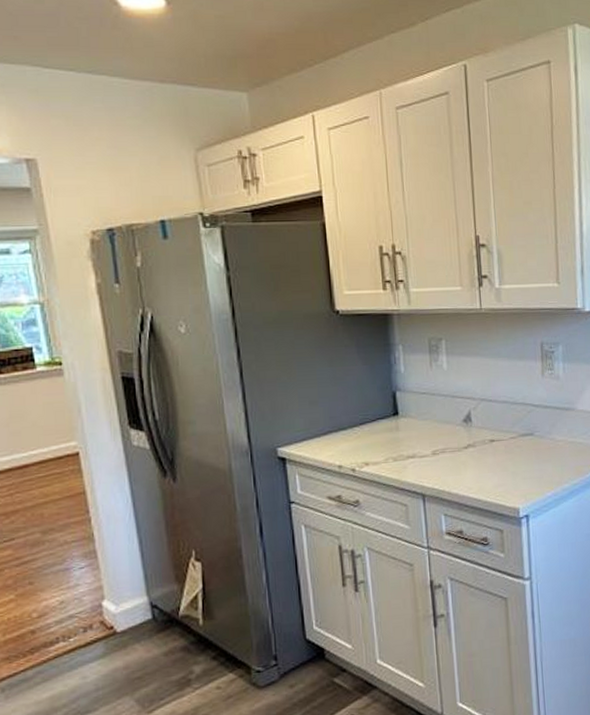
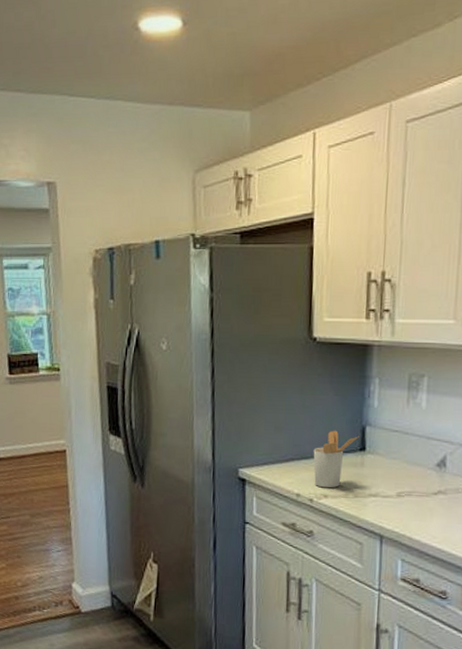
utensil holder: none [349,398,391,456] -> present [313,430,359,488]

